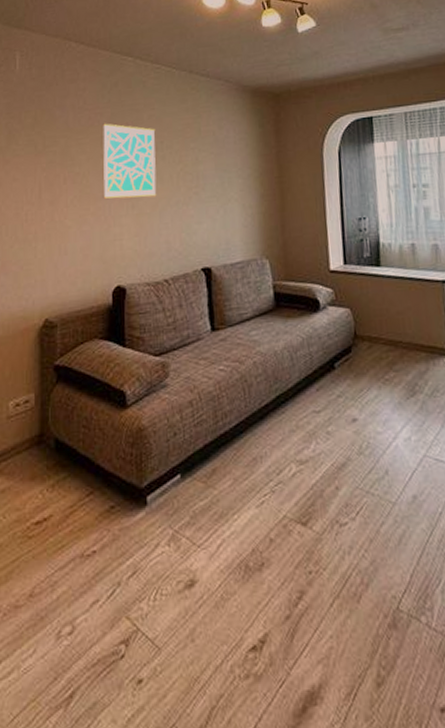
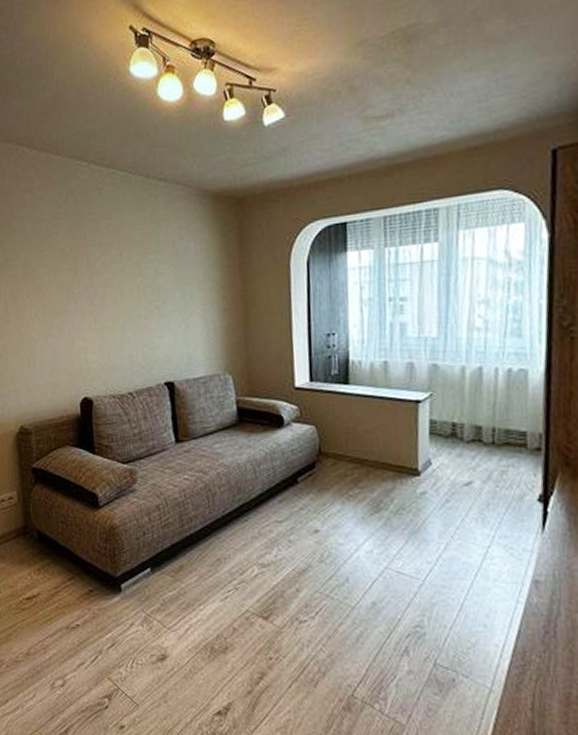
wall art: present [103,123,157,199] -> none [61,234,118,313]

